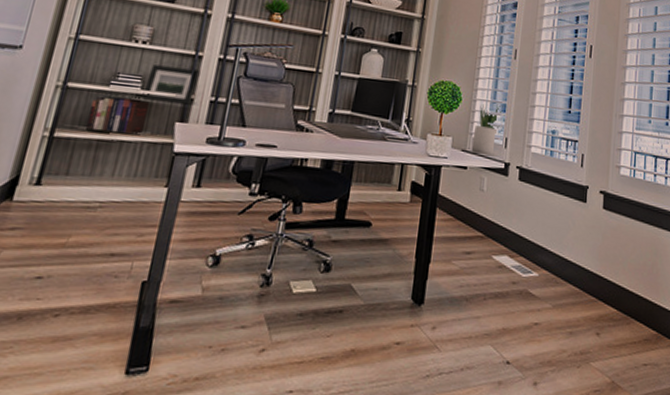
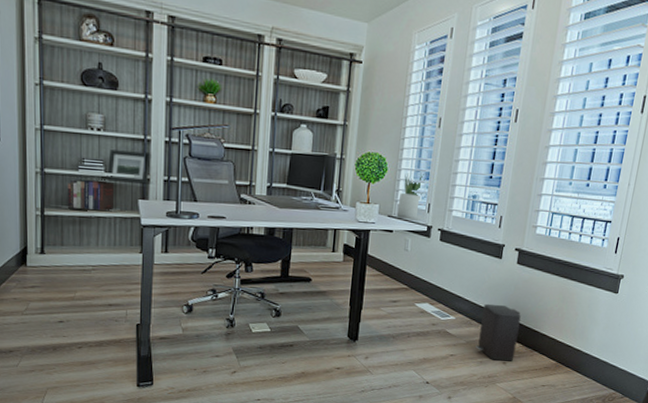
pedal bin: none [563,256,612,332] -> present [475,303,521,362]

